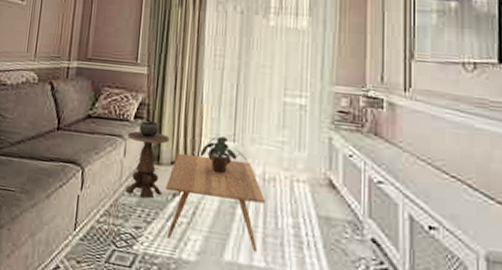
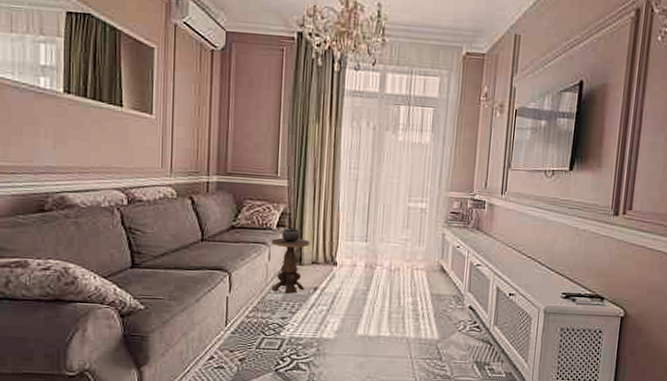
coffee table: present [166,154,266,252] -> none [308,255,392,326]
potted plant: present [199,136,246,174] -> none [337,238,376,269]

